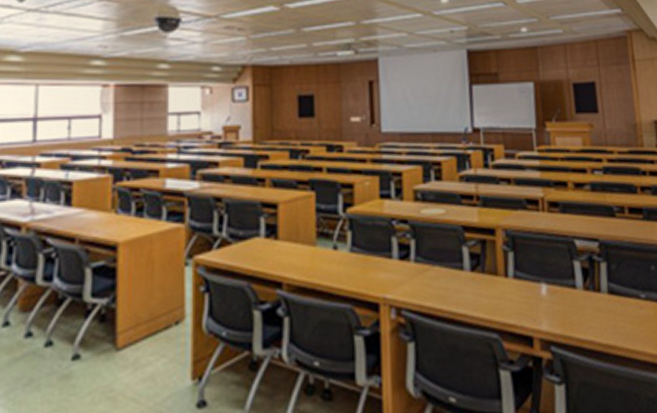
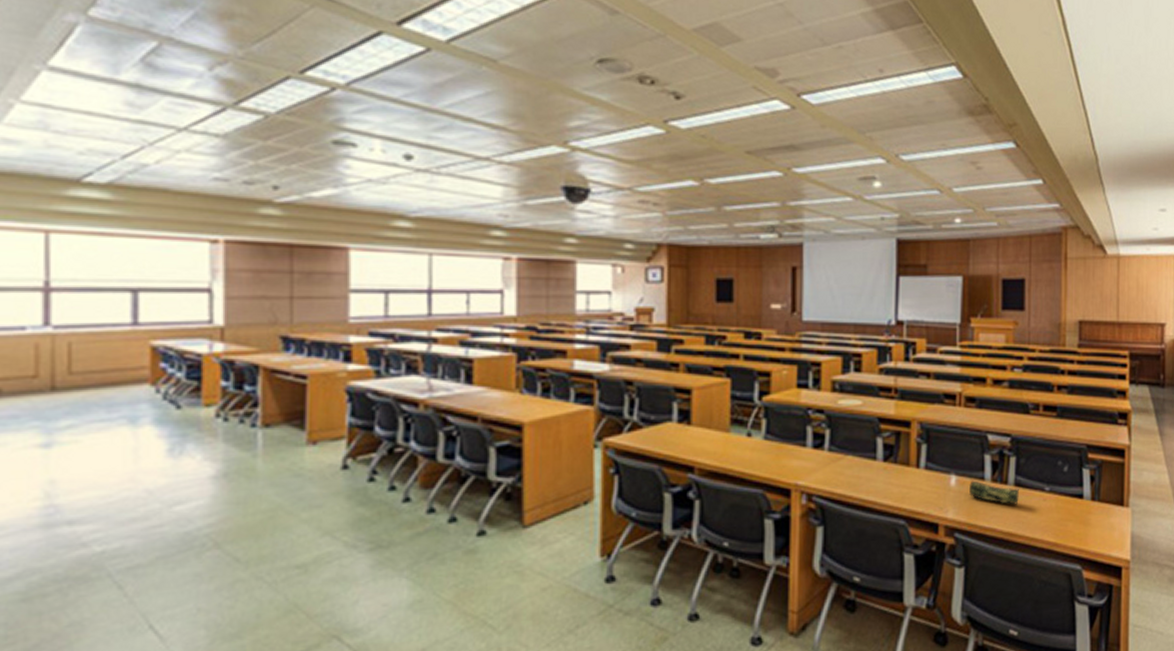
pencil case: none [561,288,615,315] -> present [969,480,1020,505]

